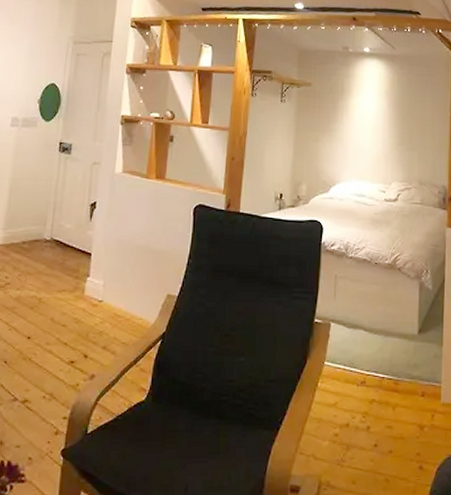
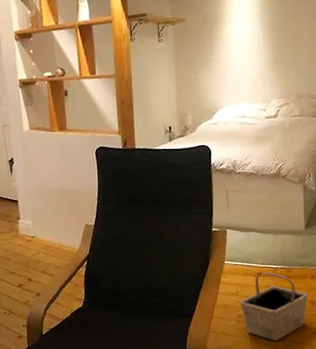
basket: none [337,381,417,473] -> present [240,272,309,341]

